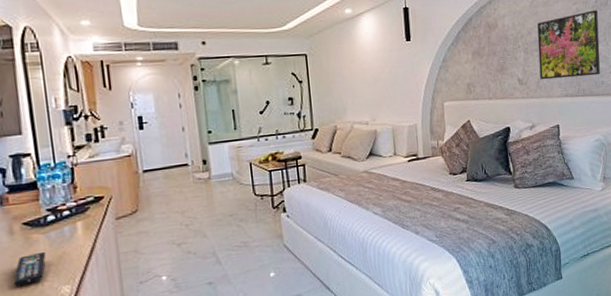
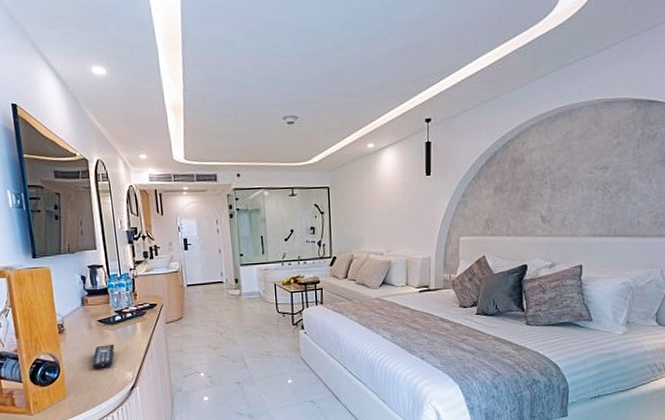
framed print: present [537,10,600,80] -> none [566,144,643,218]

